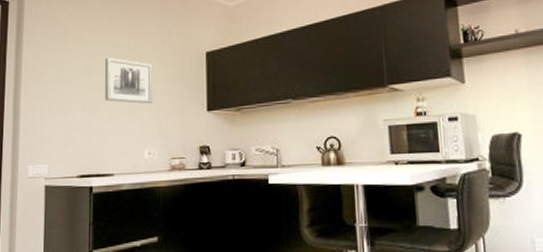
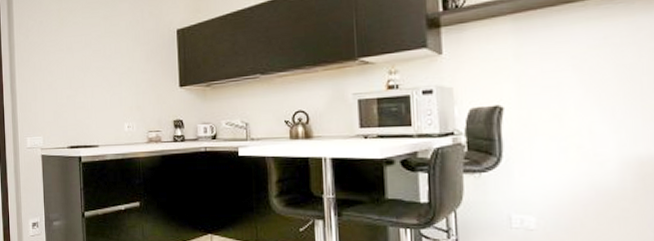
wall art: present [105,57,152,104] -> none [86,37,129,81]

